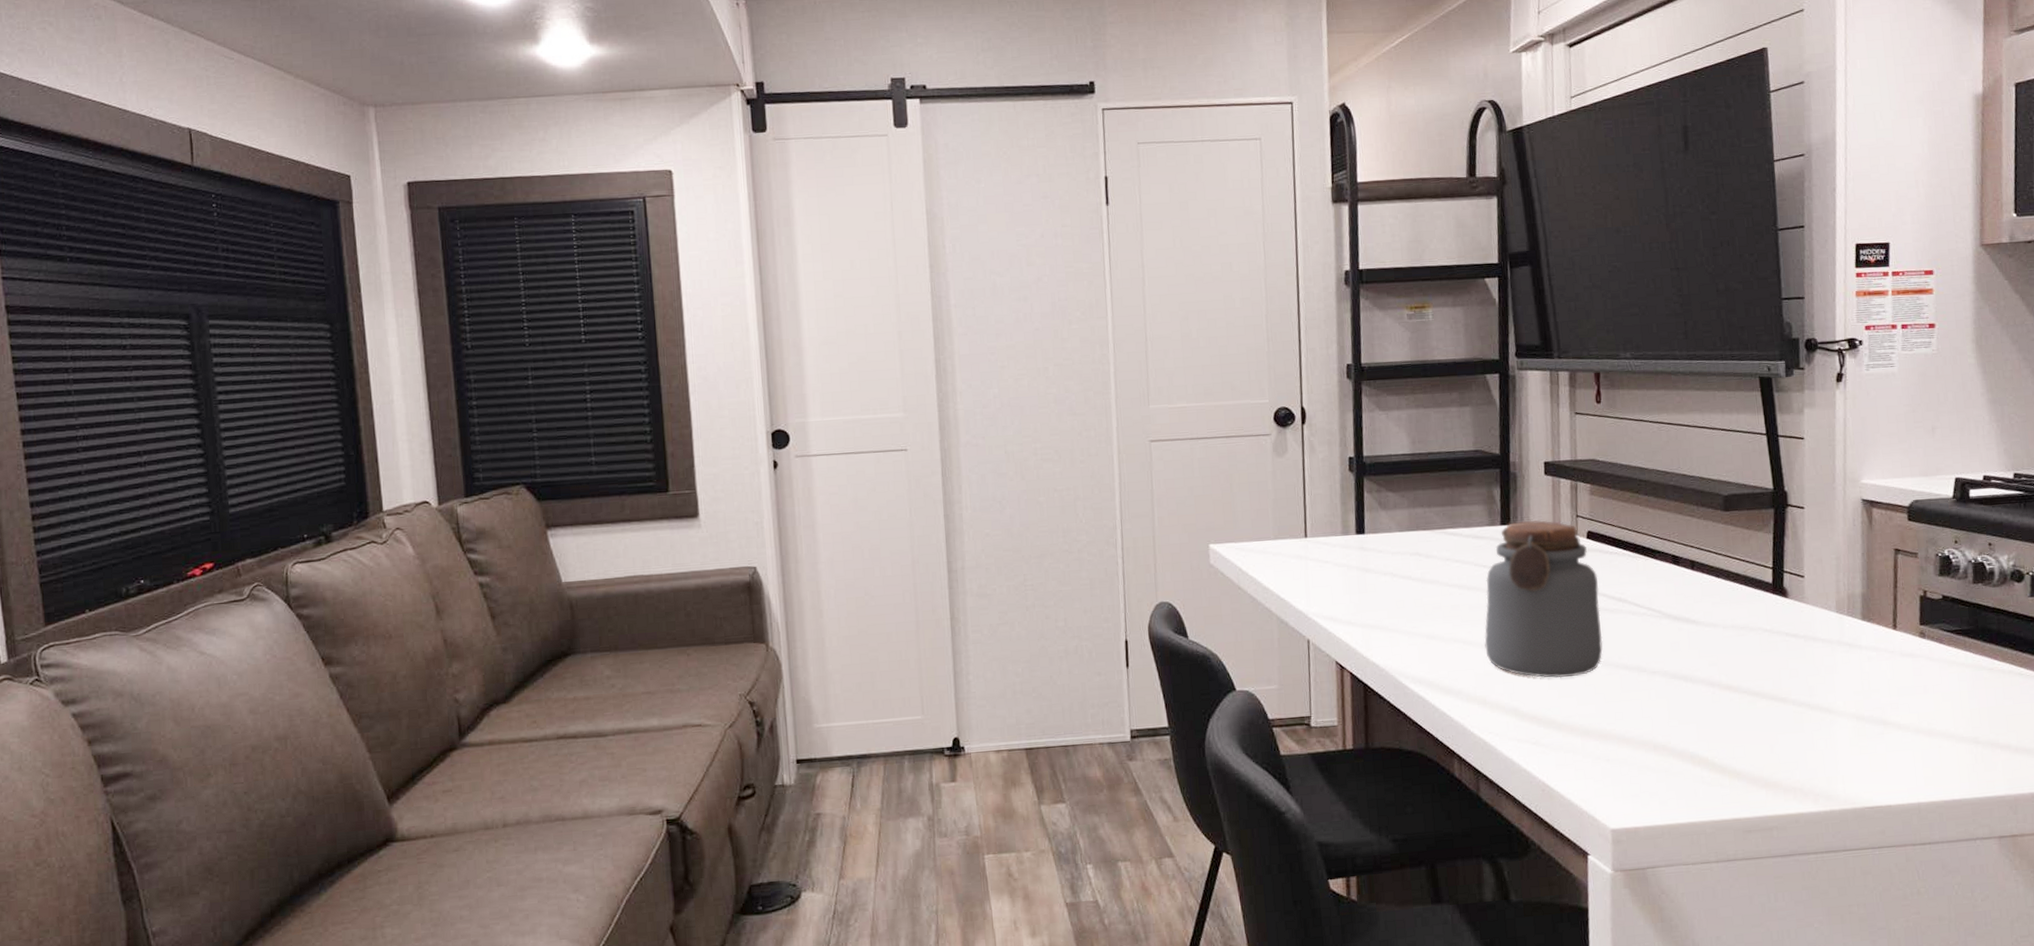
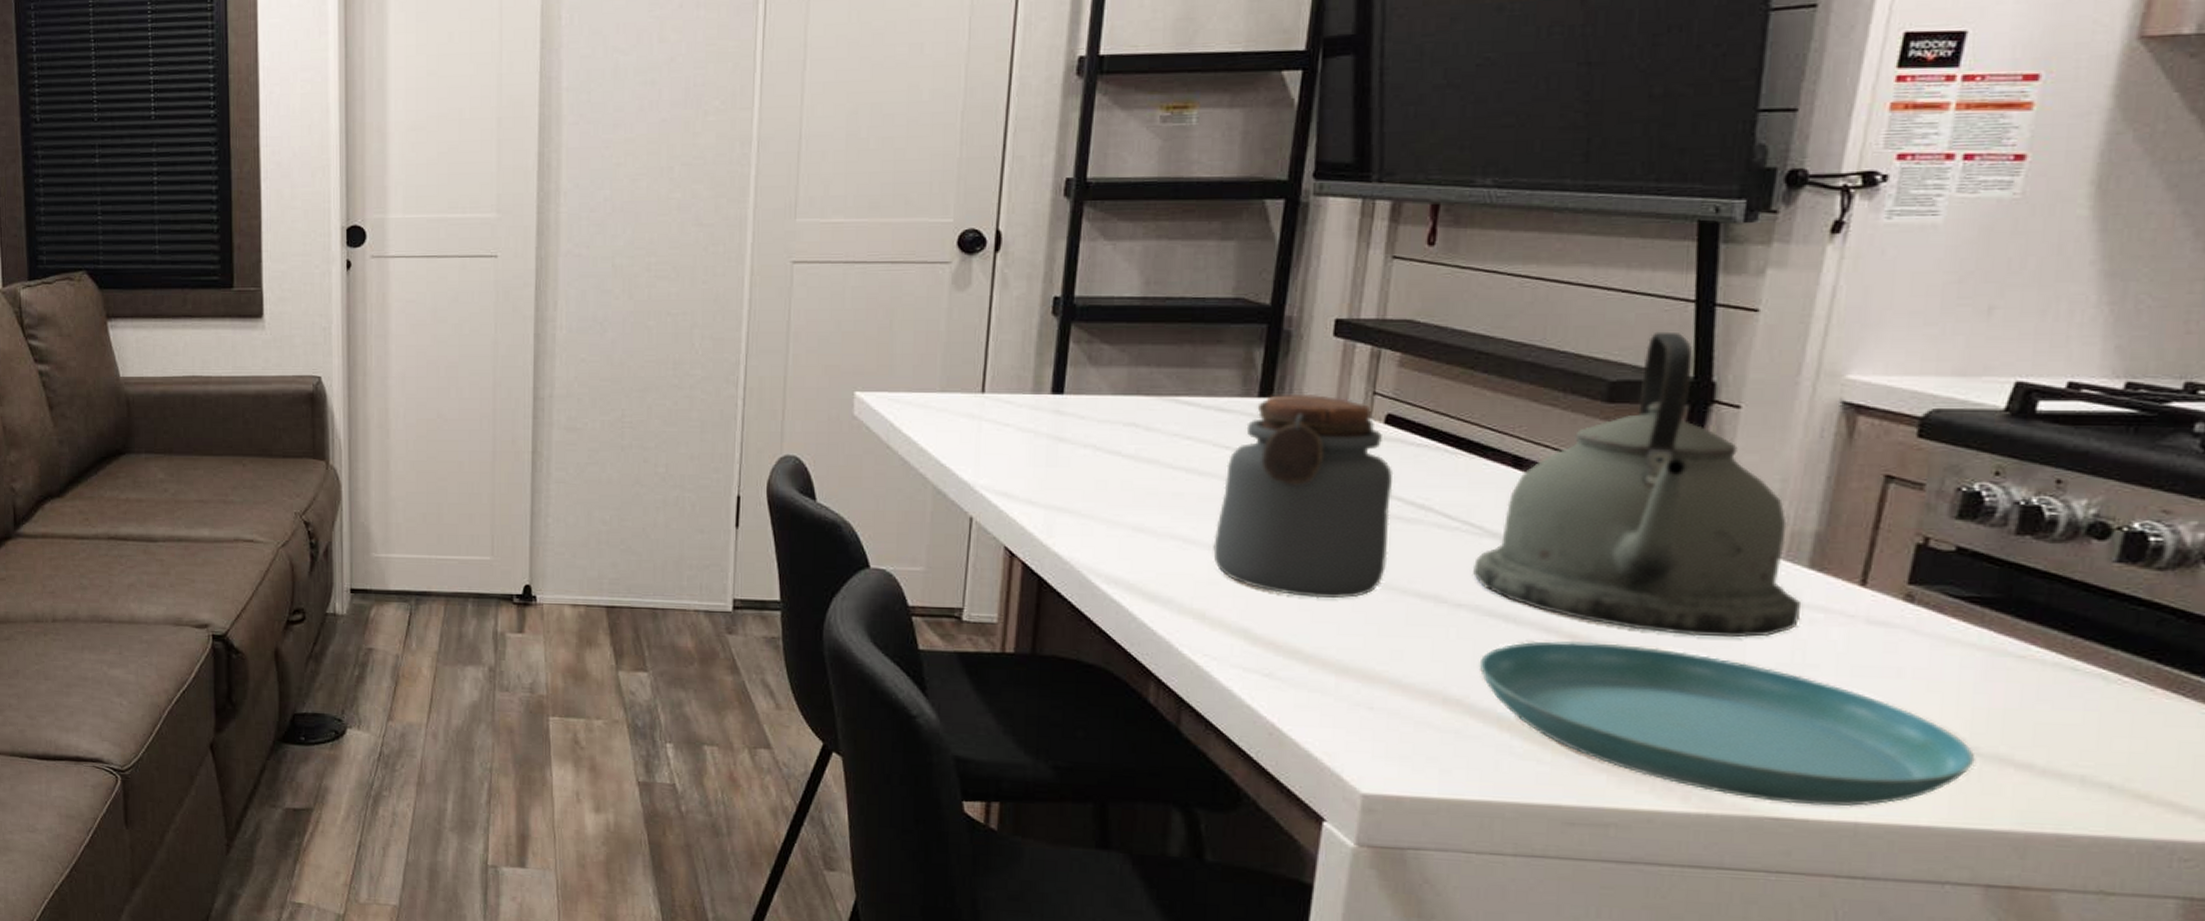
kettle: none [1659,457,1862,678] -> present [1473,331,1802,638]
saucer: none [1673,689,1978,795] -> present [1479,640,1975,807]

